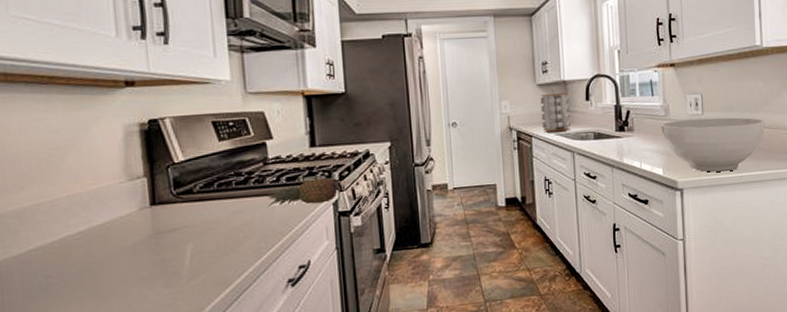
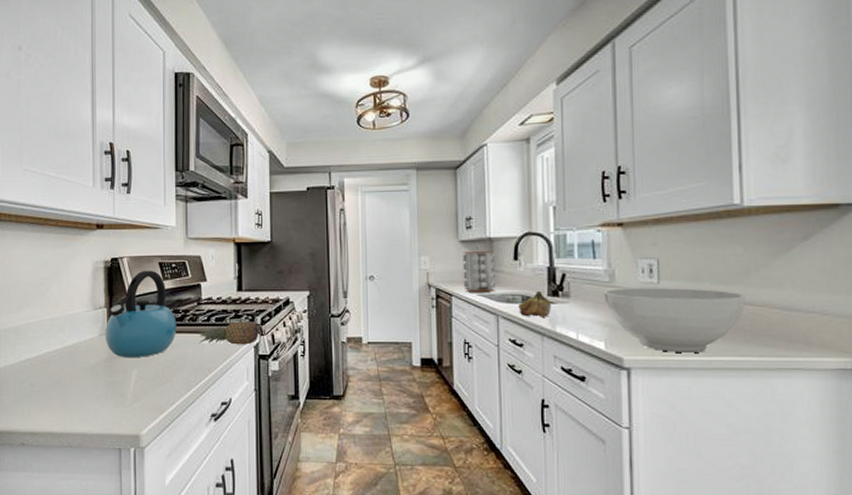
kettle: none [146,130,240,231] -> present [104,270,177,357]
fruit: none [591,127,619,152] -> present [518,290,551,317]

